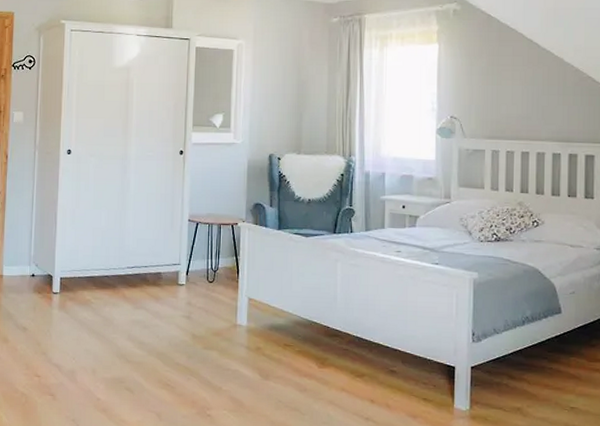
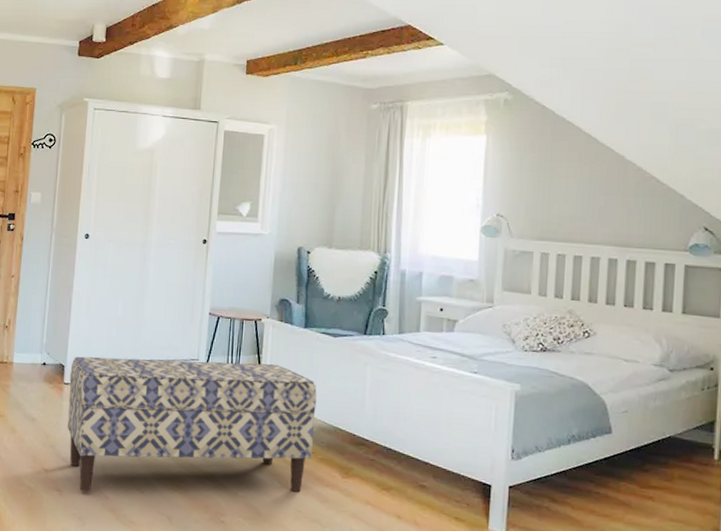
bench: none [57,264,292,395] -> present [68,356,317,492]

